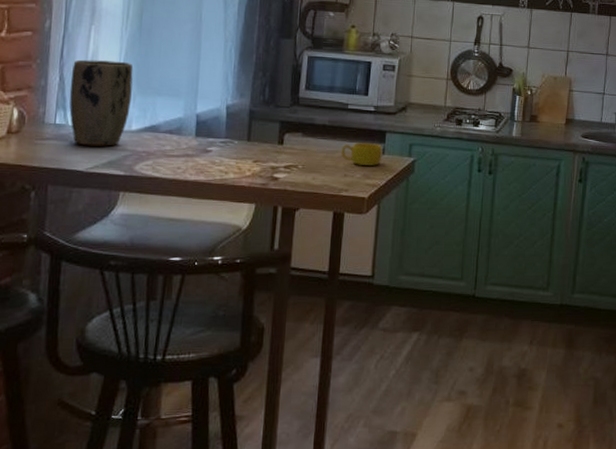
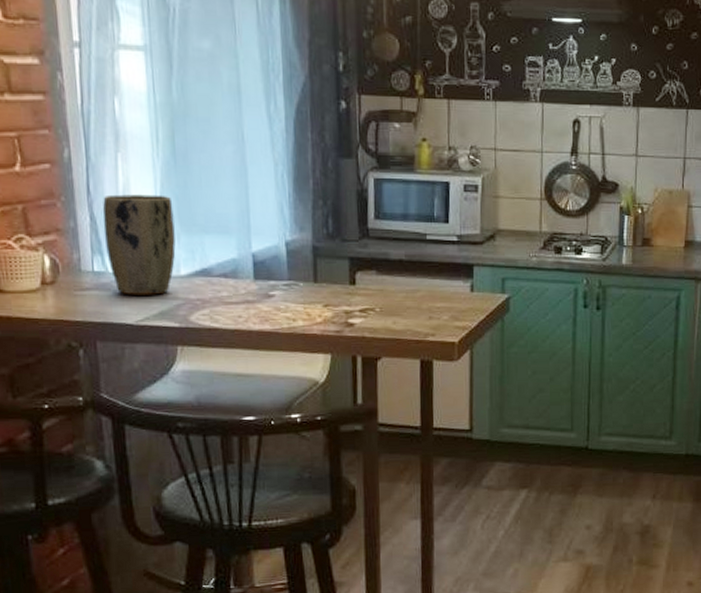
cup: present [341,143,383,166] -> none [423,279,471,307]

